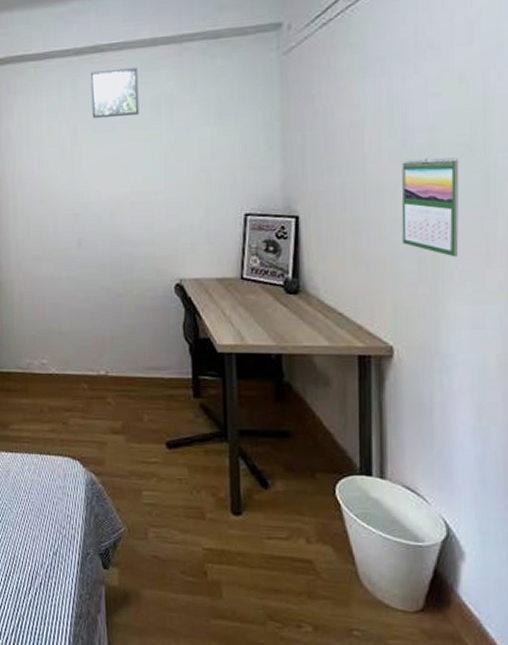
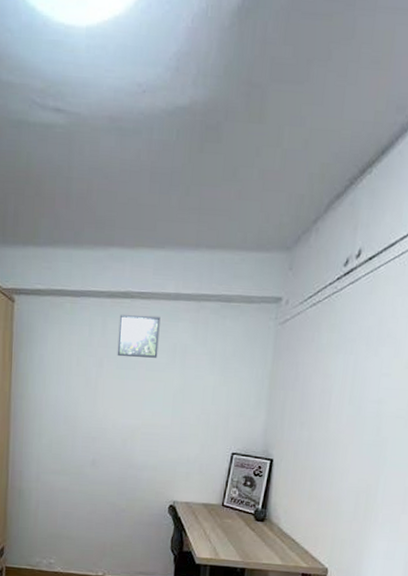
calendar: present [401,157,460,258] -> none [346,423,396,504]

